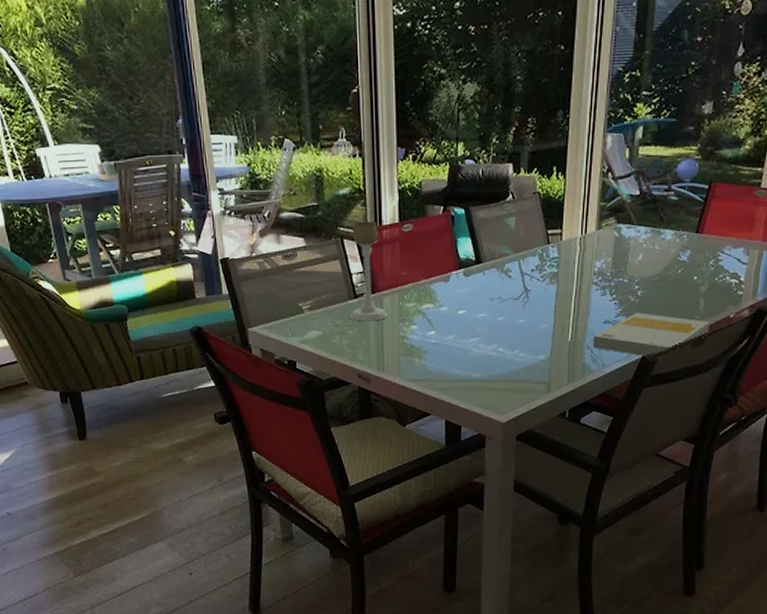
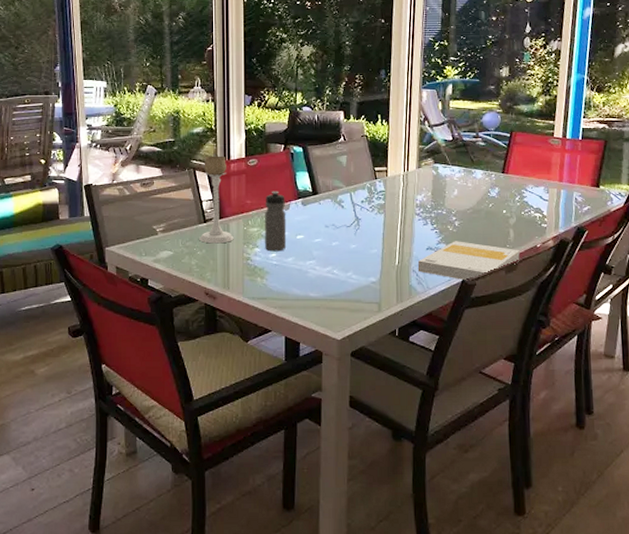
water bottle: none [422,260,447,329] -> present [265,191,287,252]

